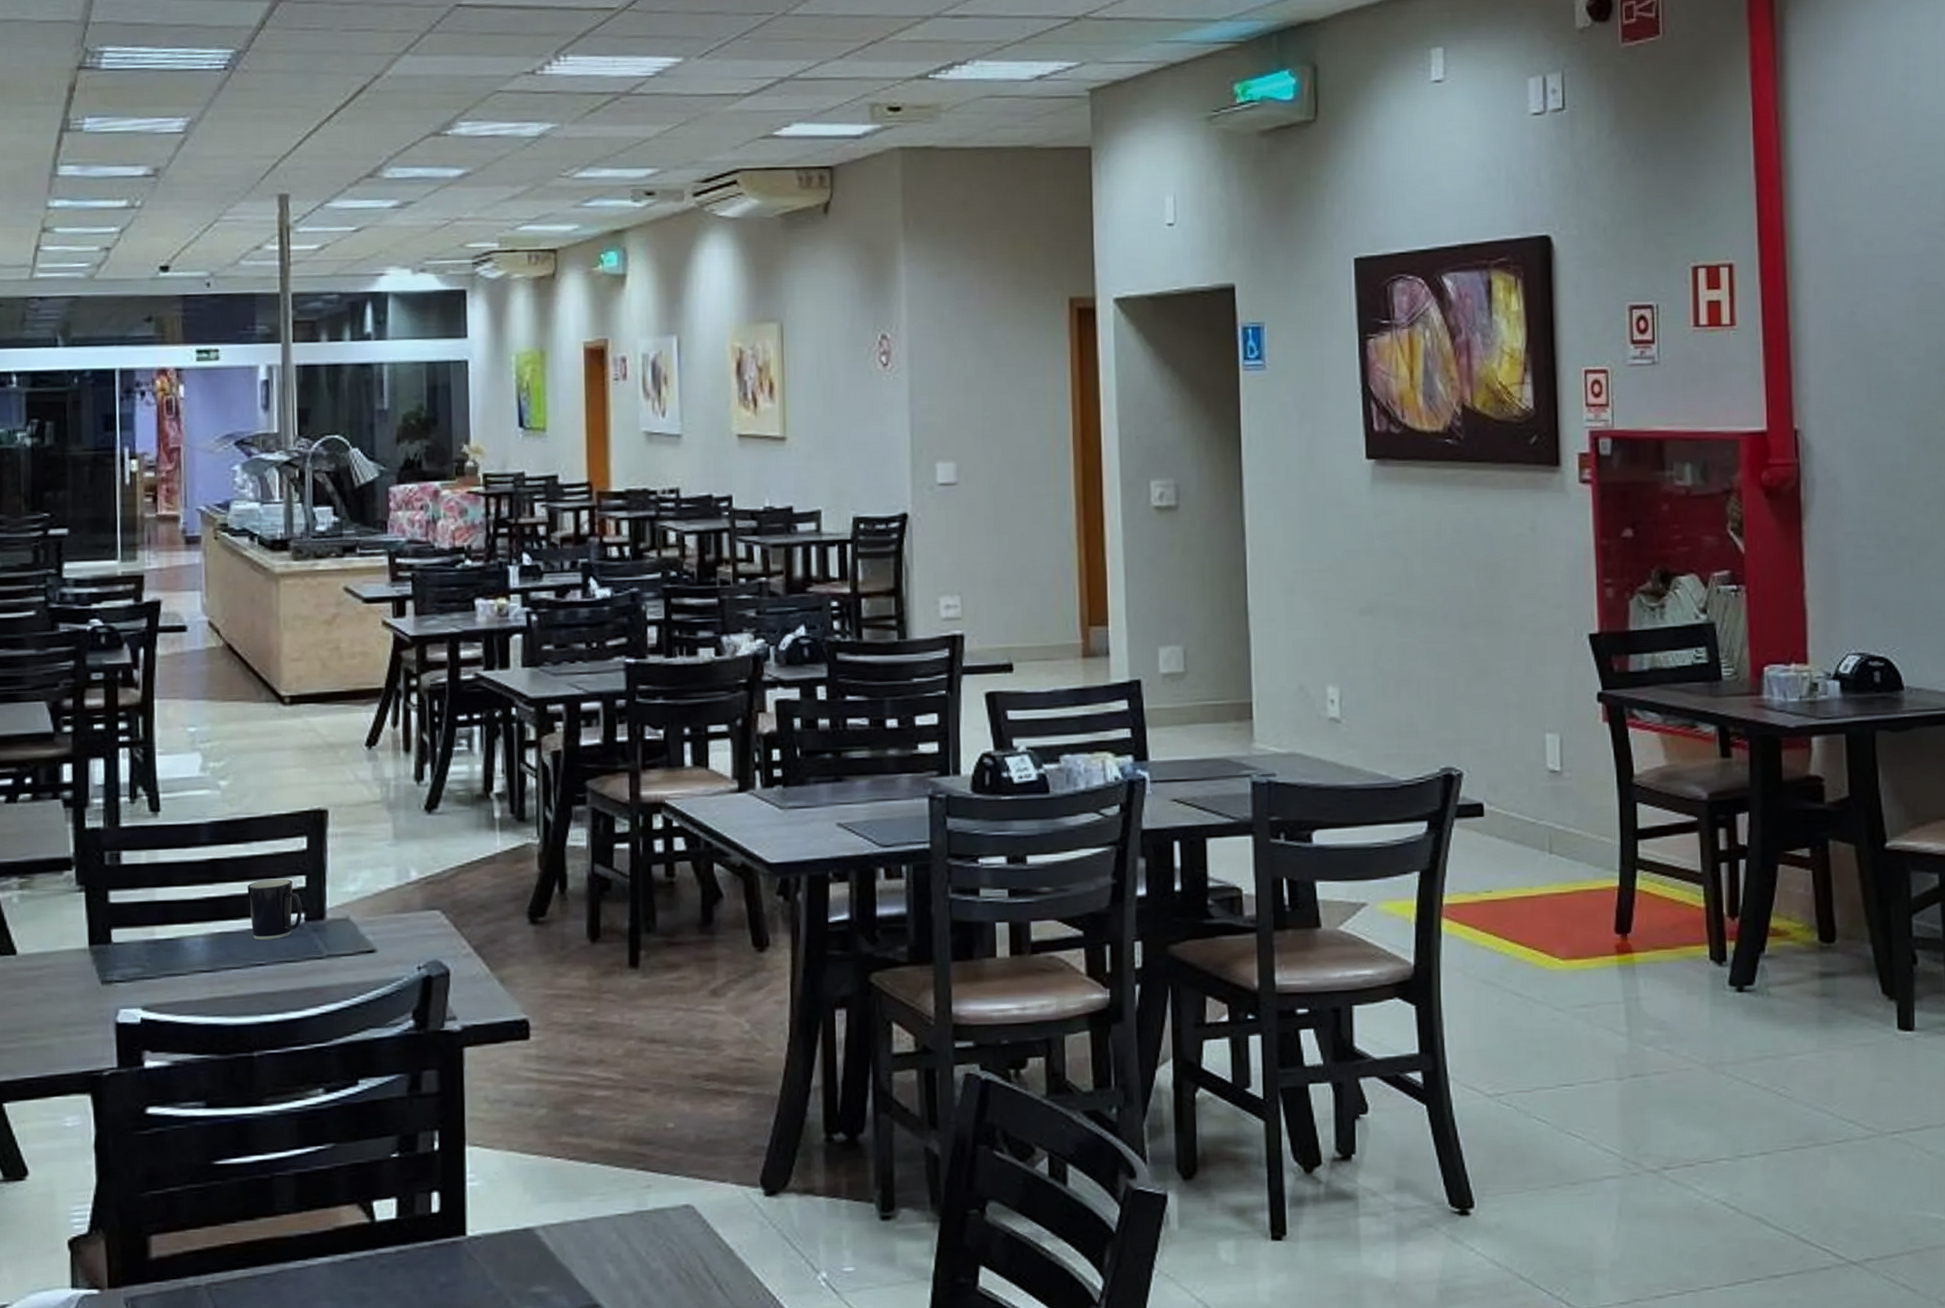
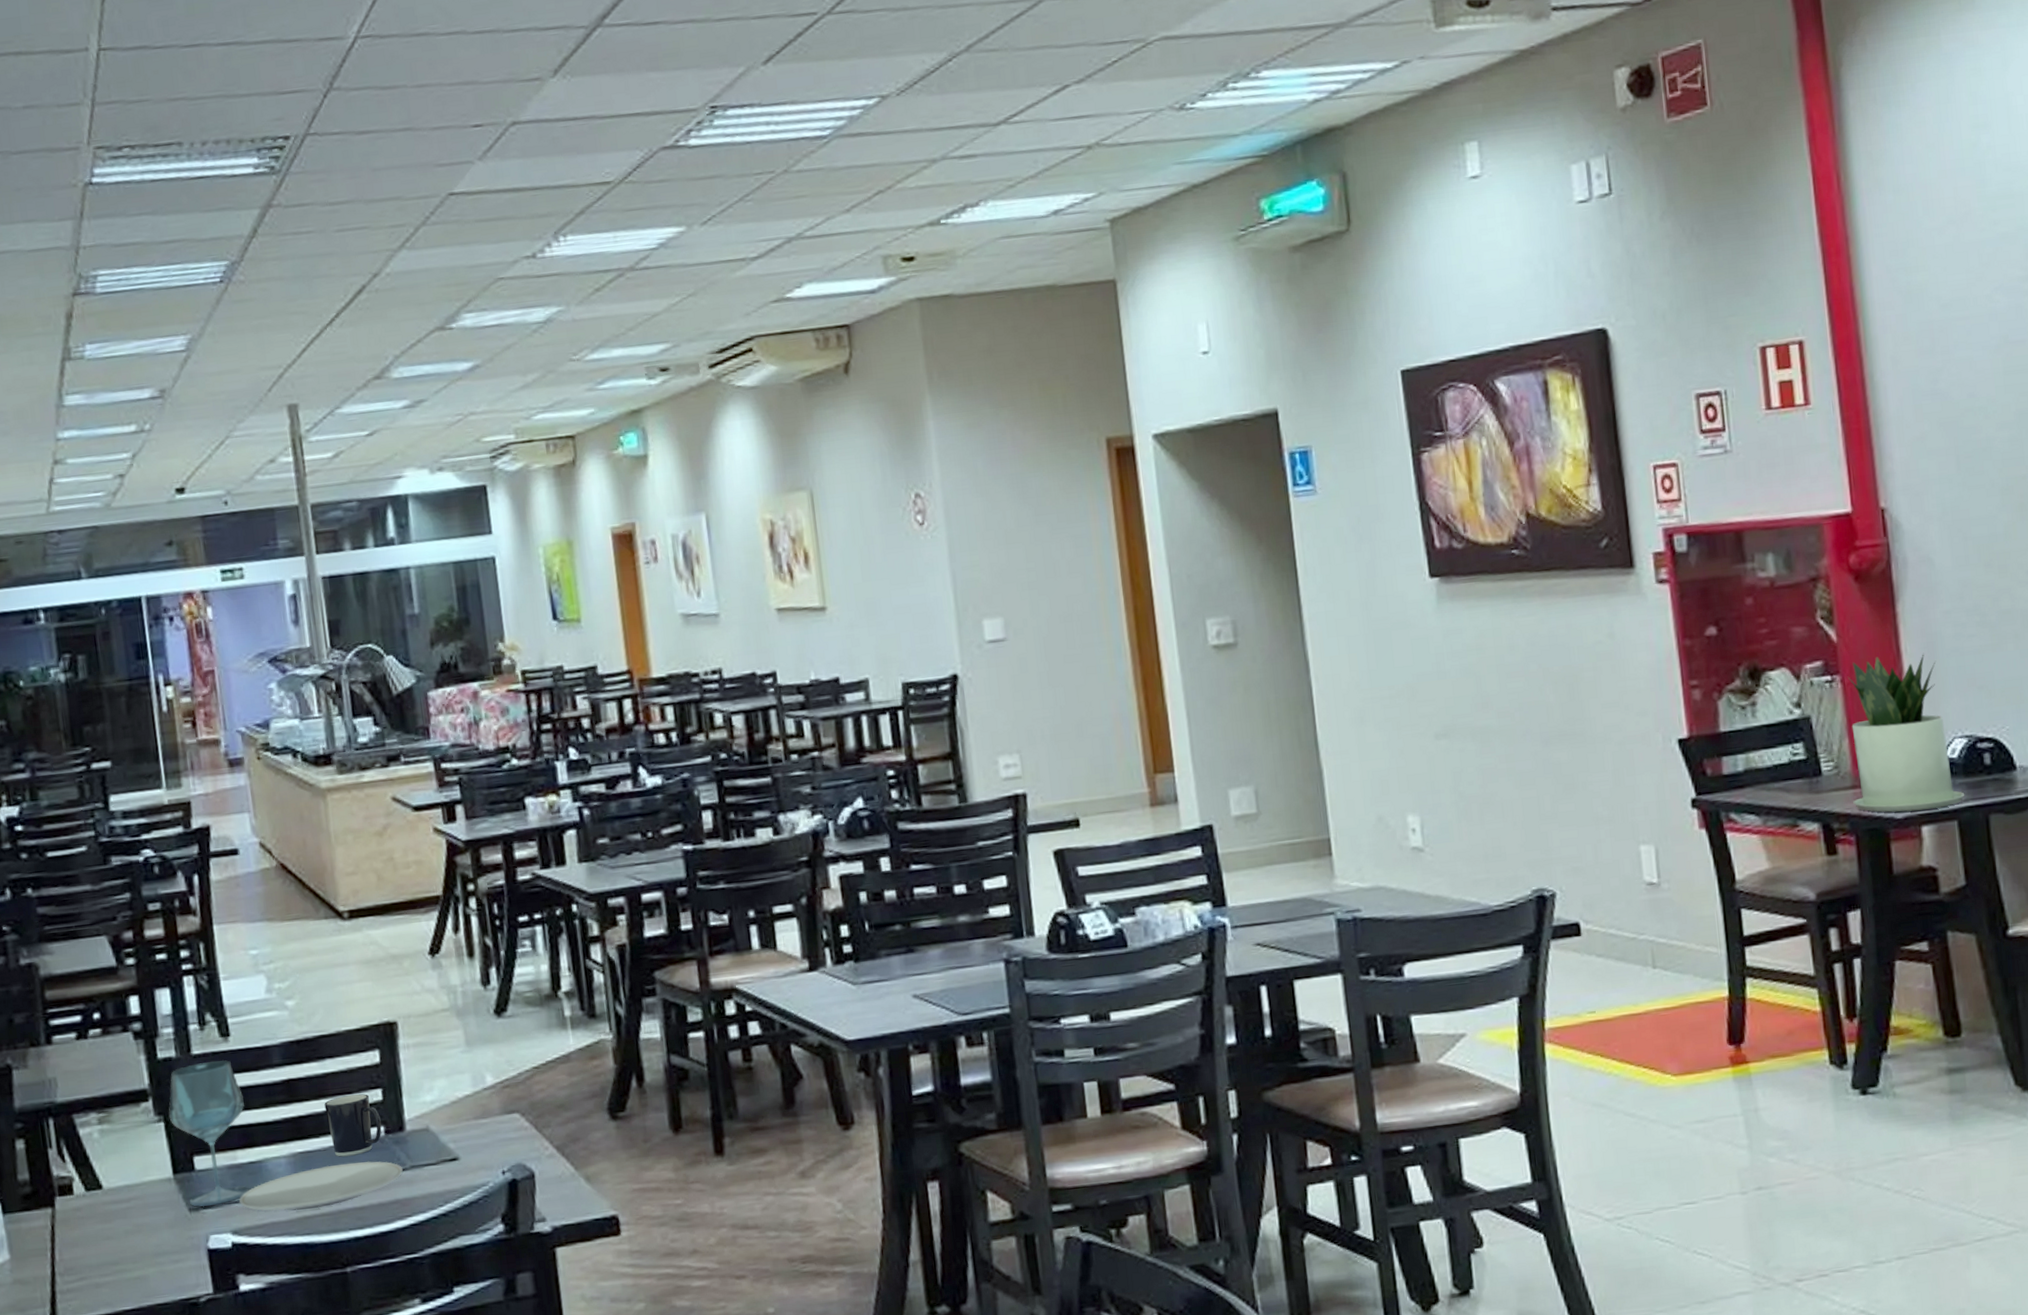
wine glass: none [90,834,167,981] -> present [169,1059,248,1207]
plate: none [153,947,319,991] -> present [239,1161,403,1211]
planter: none [1748,570,1854,722] -> present [1848,653,1965,813]

